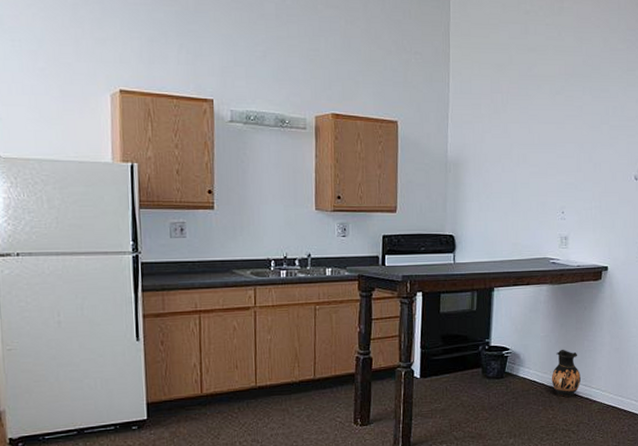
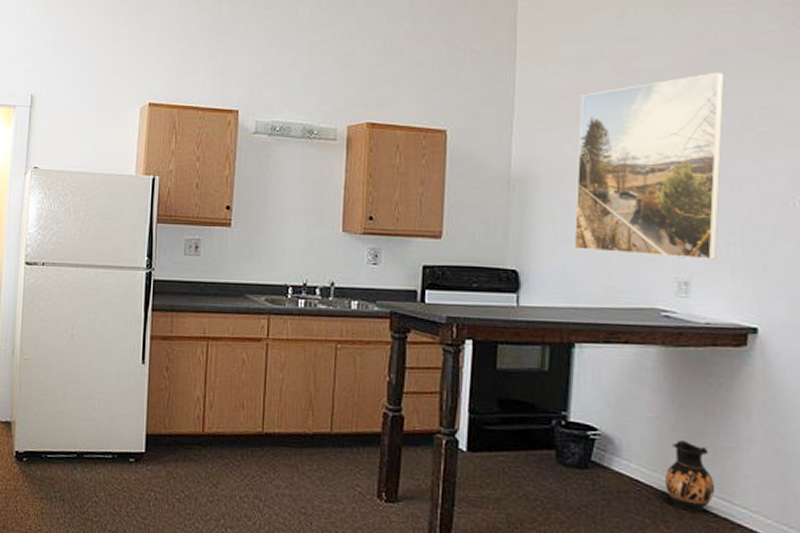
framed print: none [493,79,592,220] -> present [573,71,725,260]

